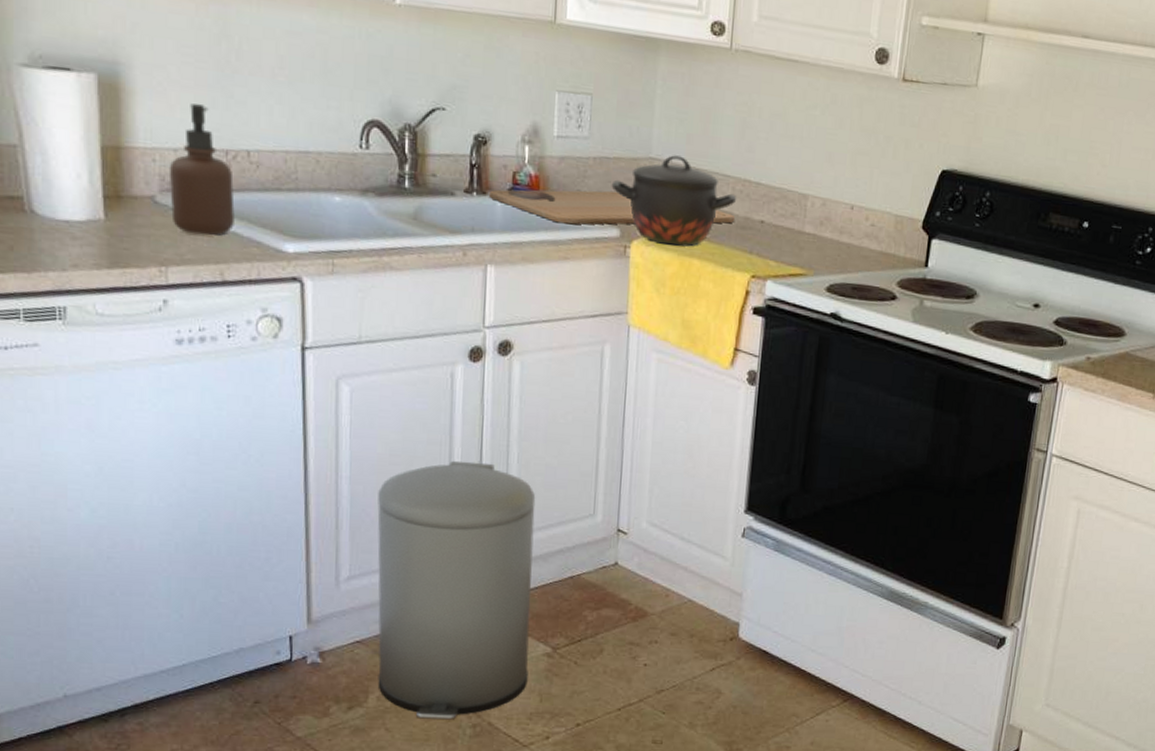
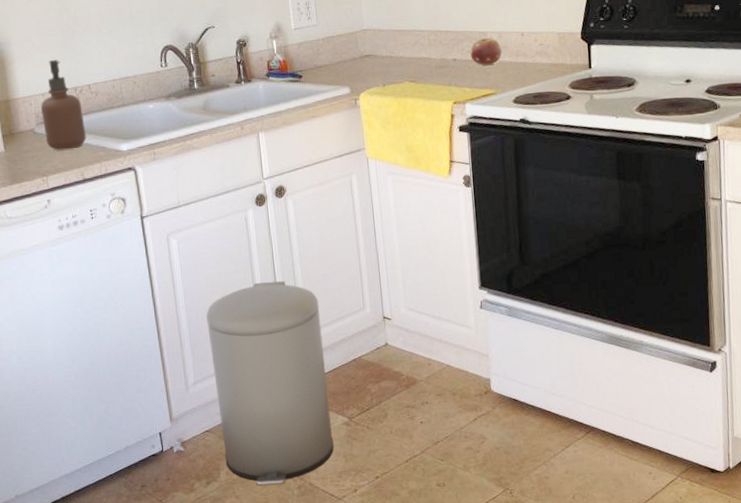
chopping board: present [488,189,736,225] -> none [252,57,434,92]
cooking pot: present [611,155,737,246] -> none [338,23,433,92]
fruit: none [783,201,823,239] -> present [470,37,502,66]

